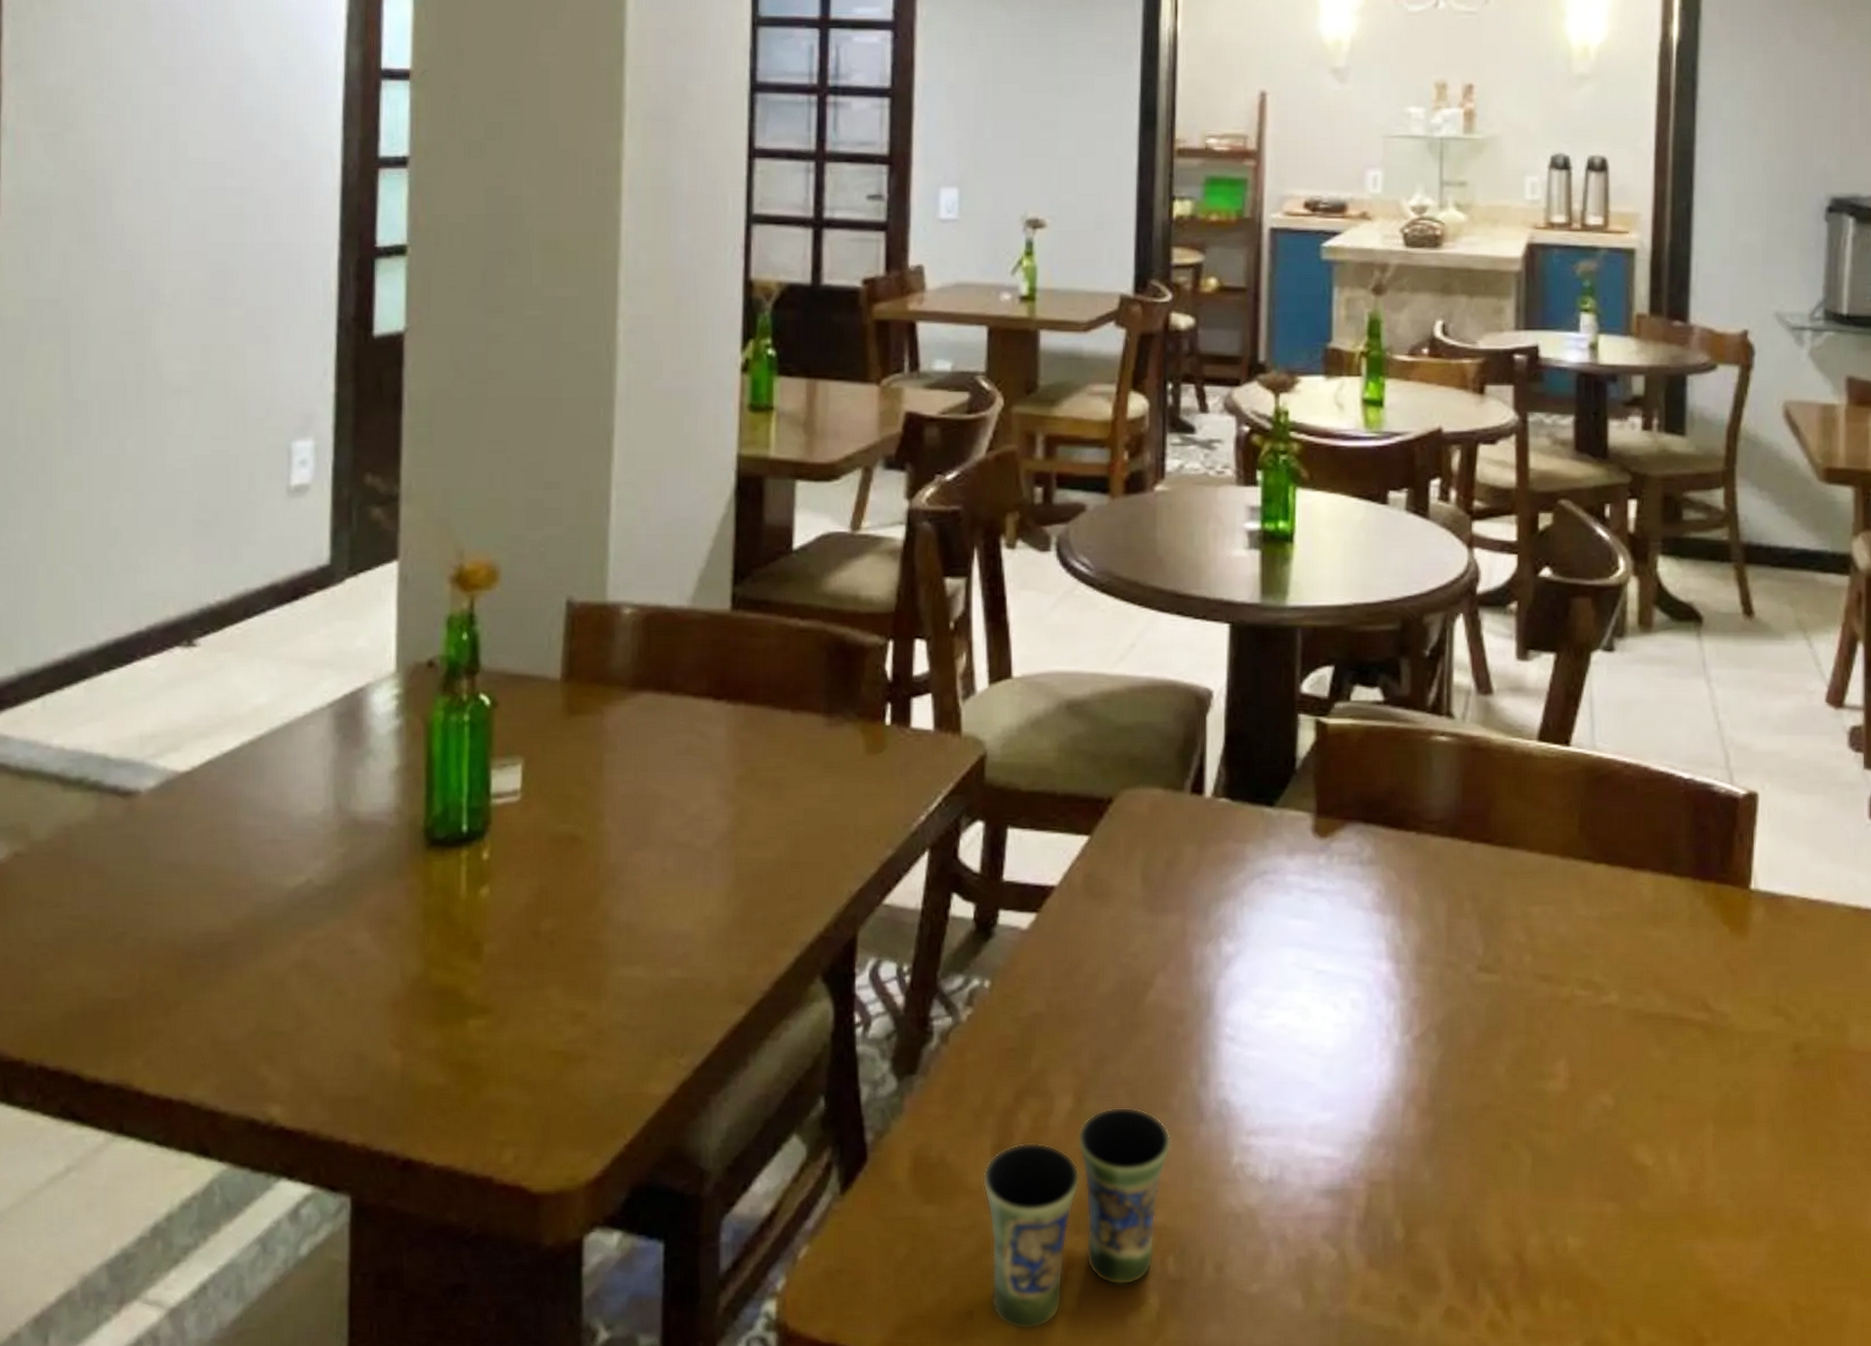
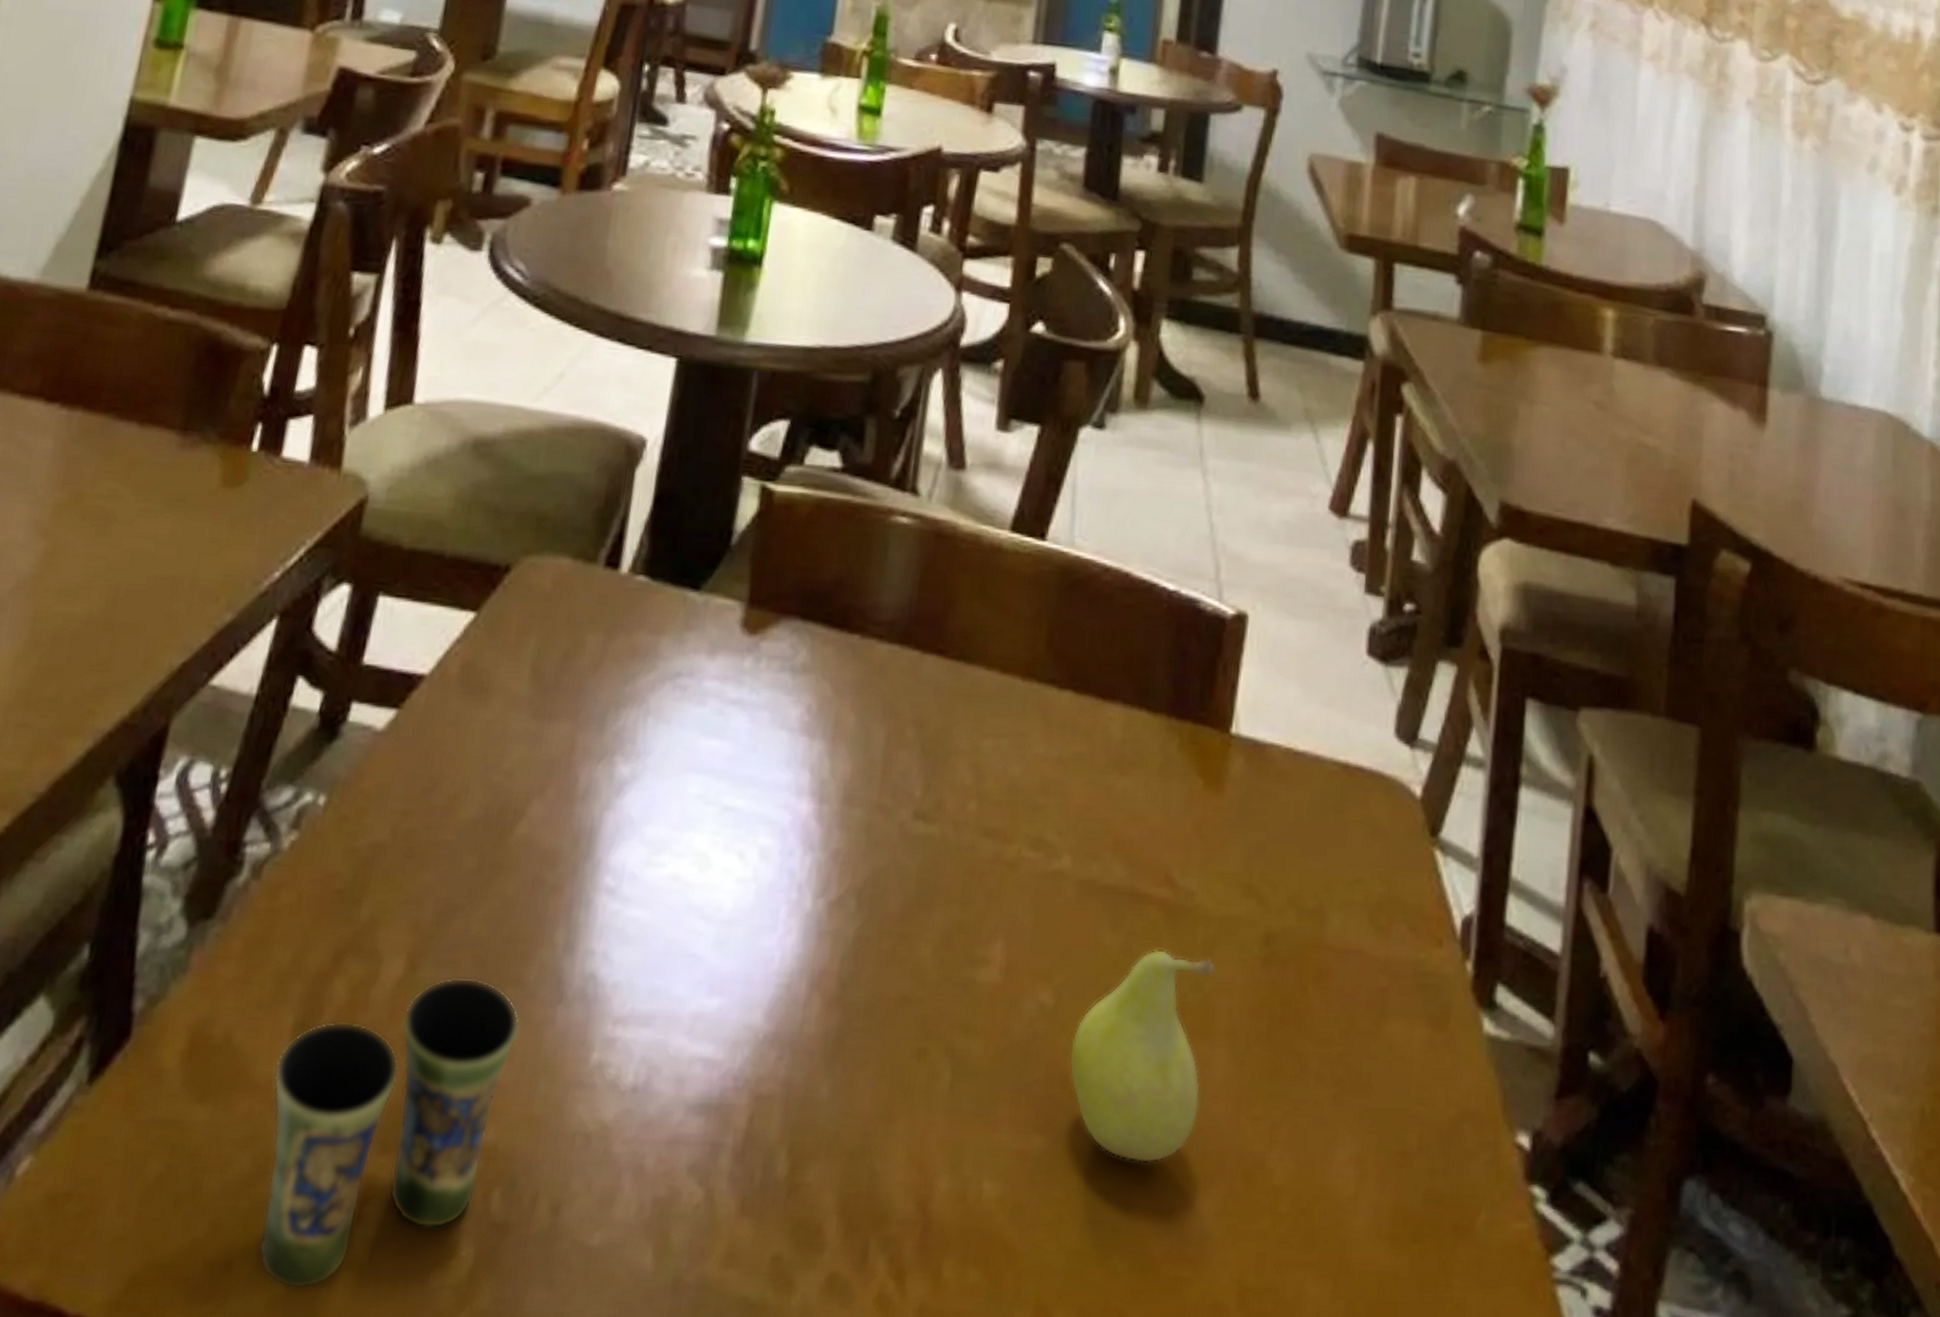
fruit: none [1631,1060,1751,1220] -> present [1069,949,1215,1164]

